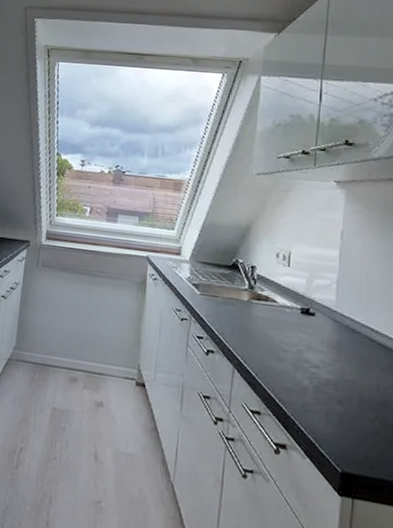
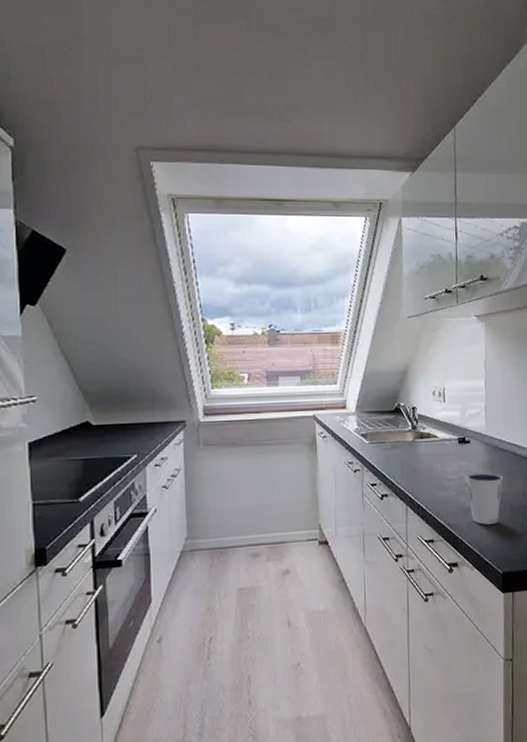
dixie cup: none [306,349,352,413] -> present [466,472,503,525]

